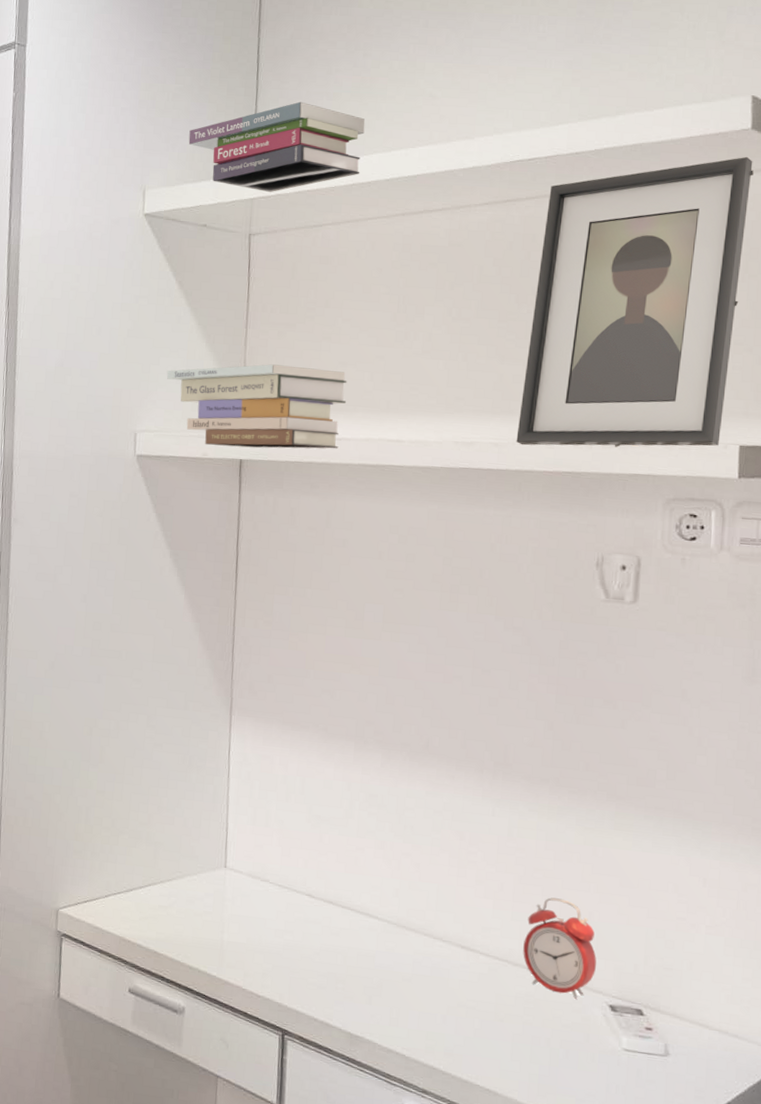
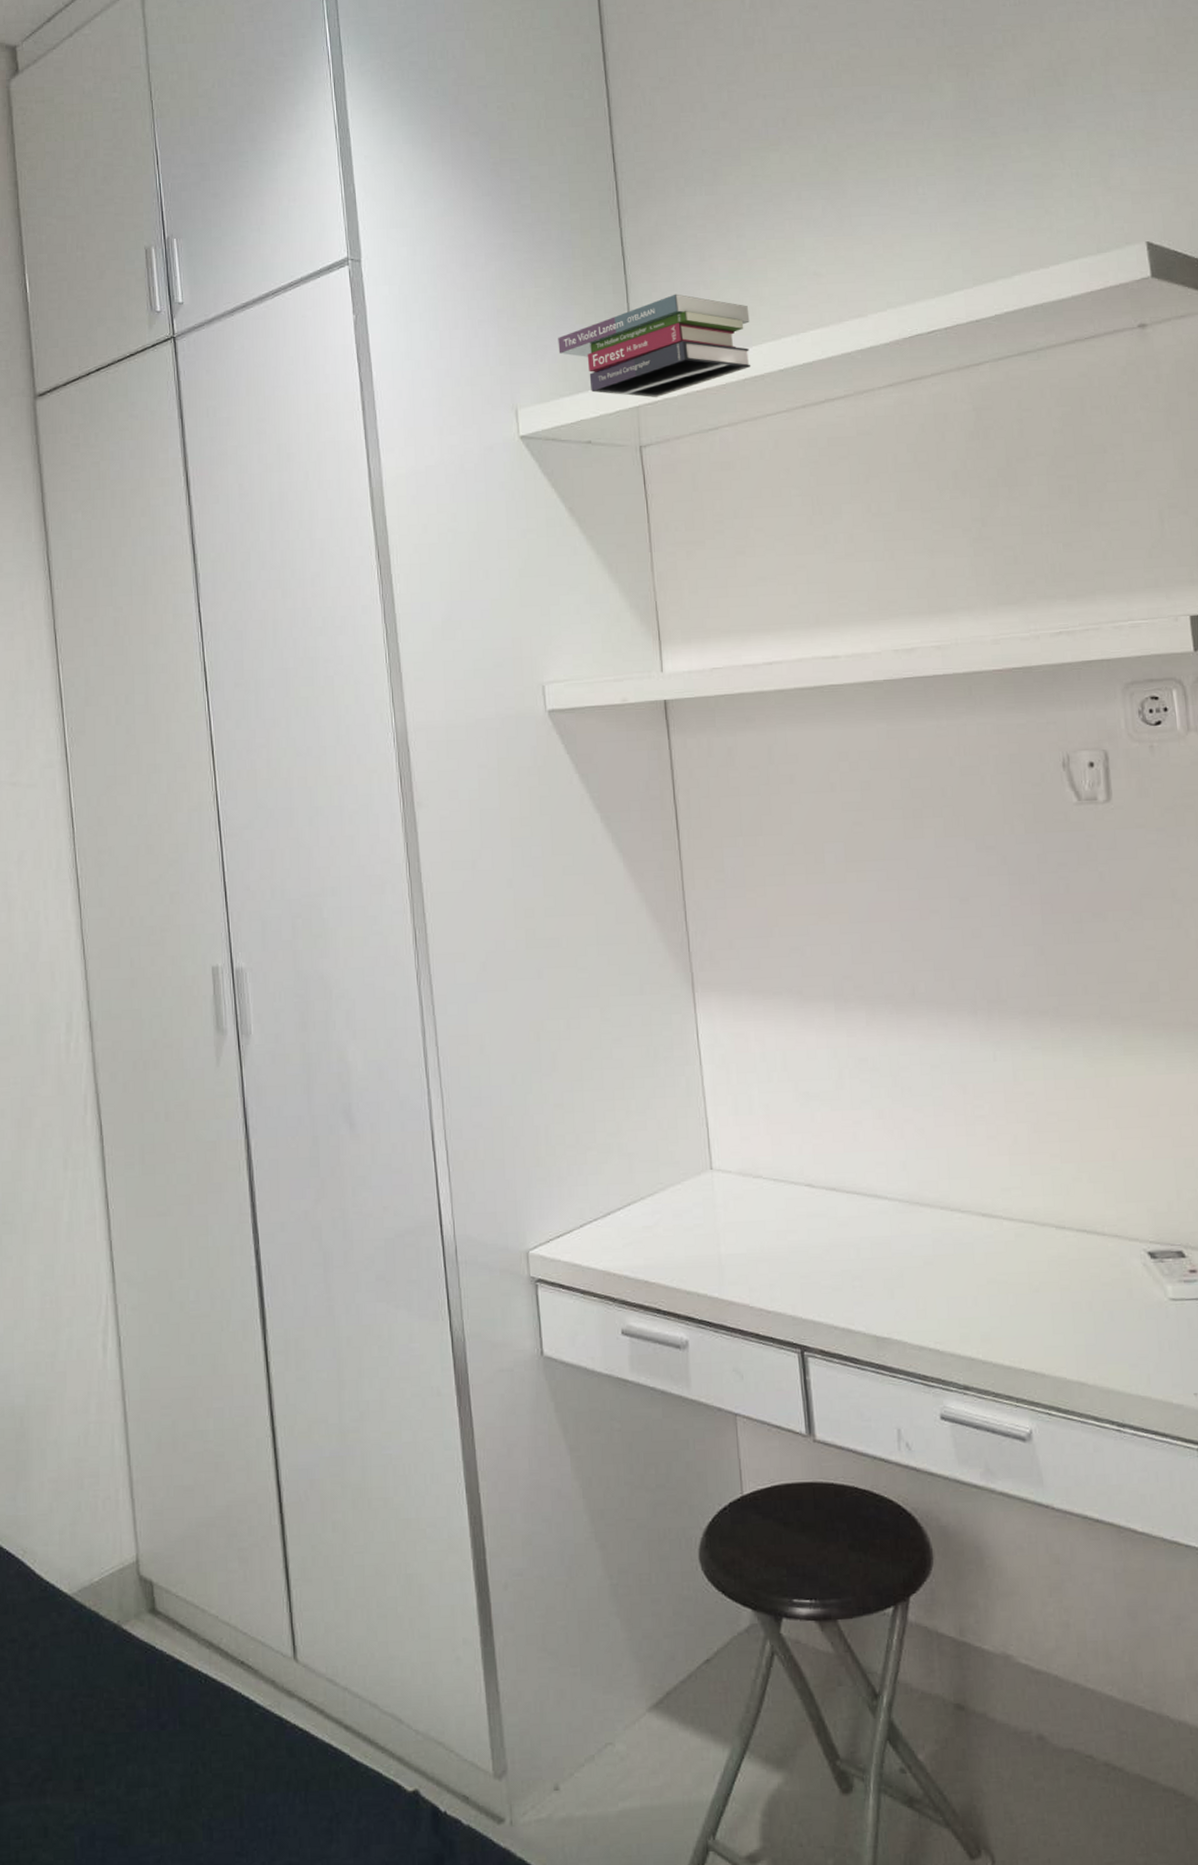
books: present [166,364,347,449] -> none [569,587,772,688]
picture frame: present [516,156,754,447] -> none [954,306,1170,645]
alarm clock: present [523,897,596,999] -> none [1047,1142,1128,1252]

